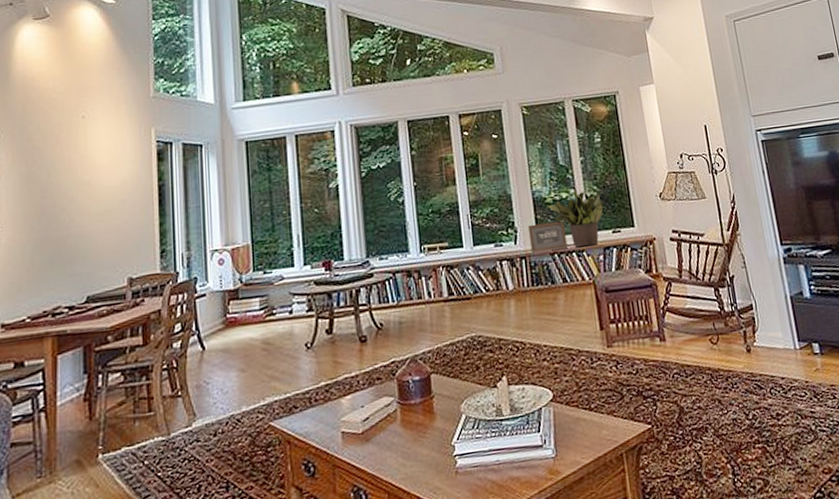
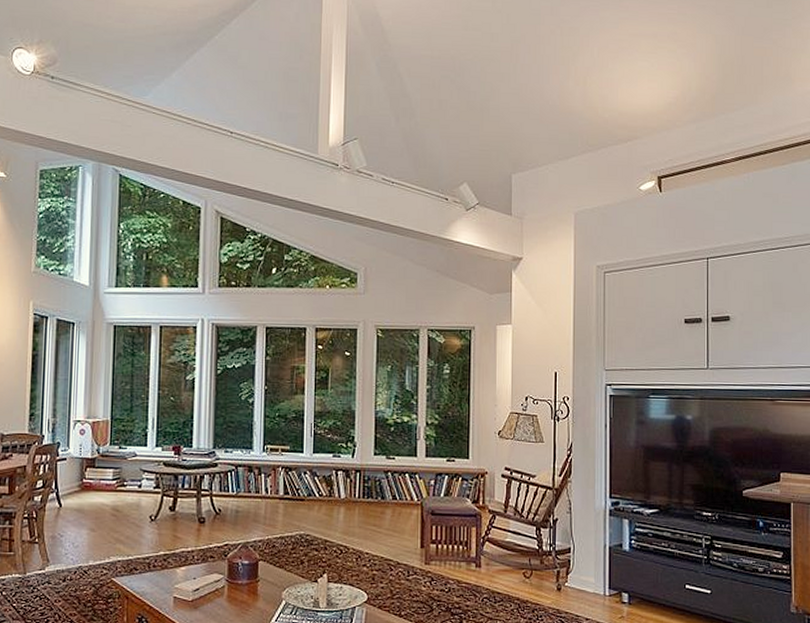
picture frame: present [527,220,568,253] -> none [366,441,402,468]
potted plant: present [548,188,604,247] -> none [388,414,444,470]

